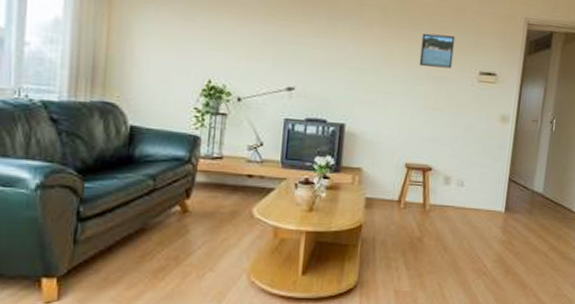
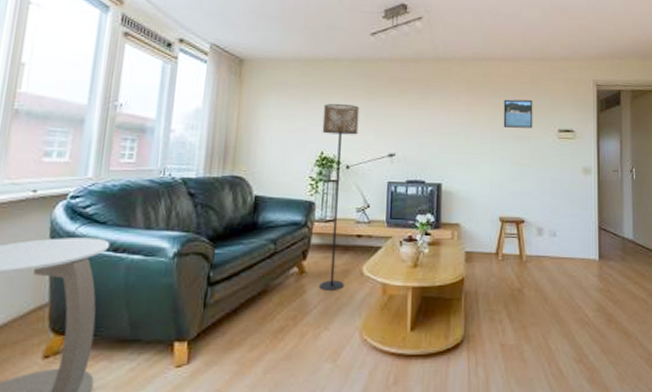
floor lamp: none [204,24,255,233] -> present [319,103,360,292]

